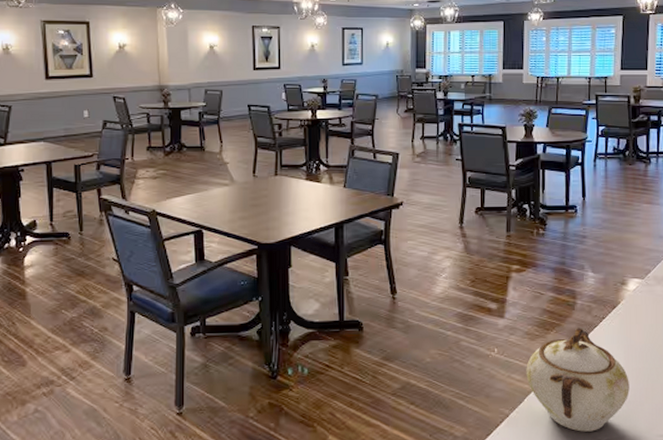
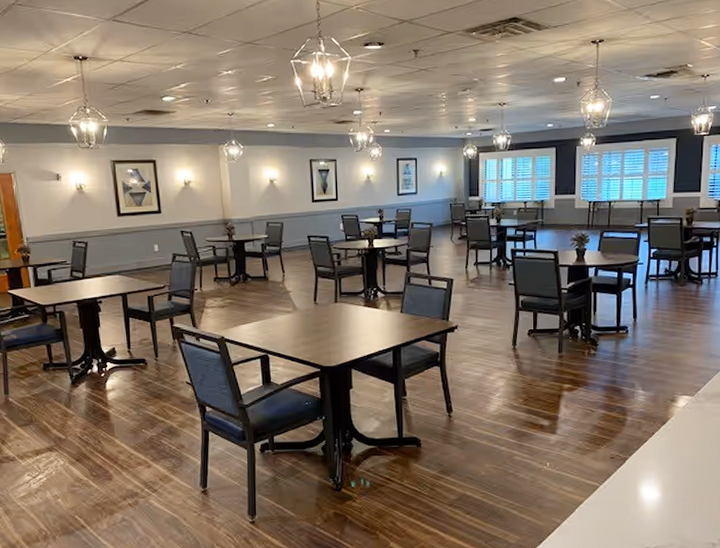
sugar bowl: present [526,326,630,432] -> none [577,442,678,540]

